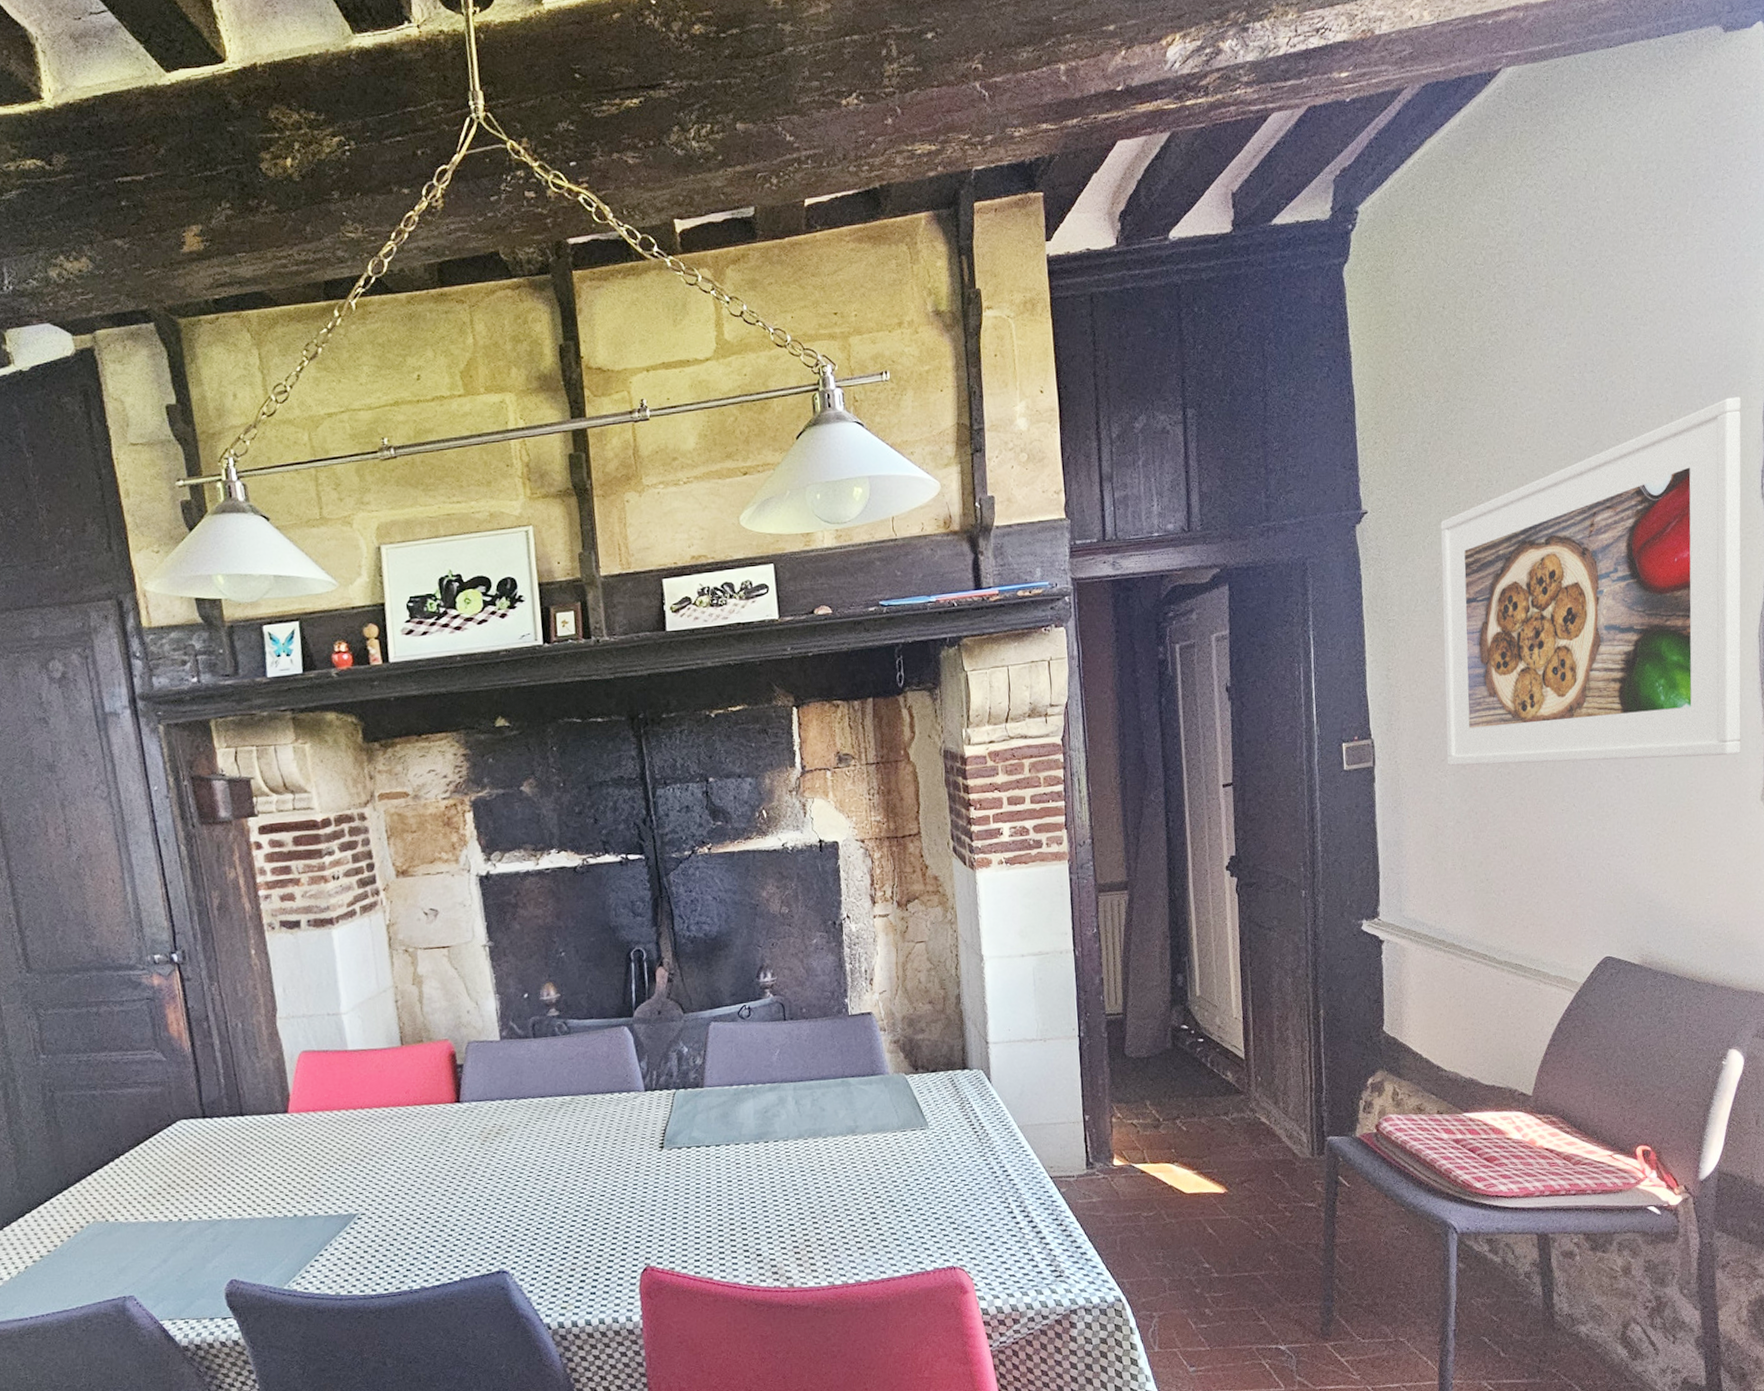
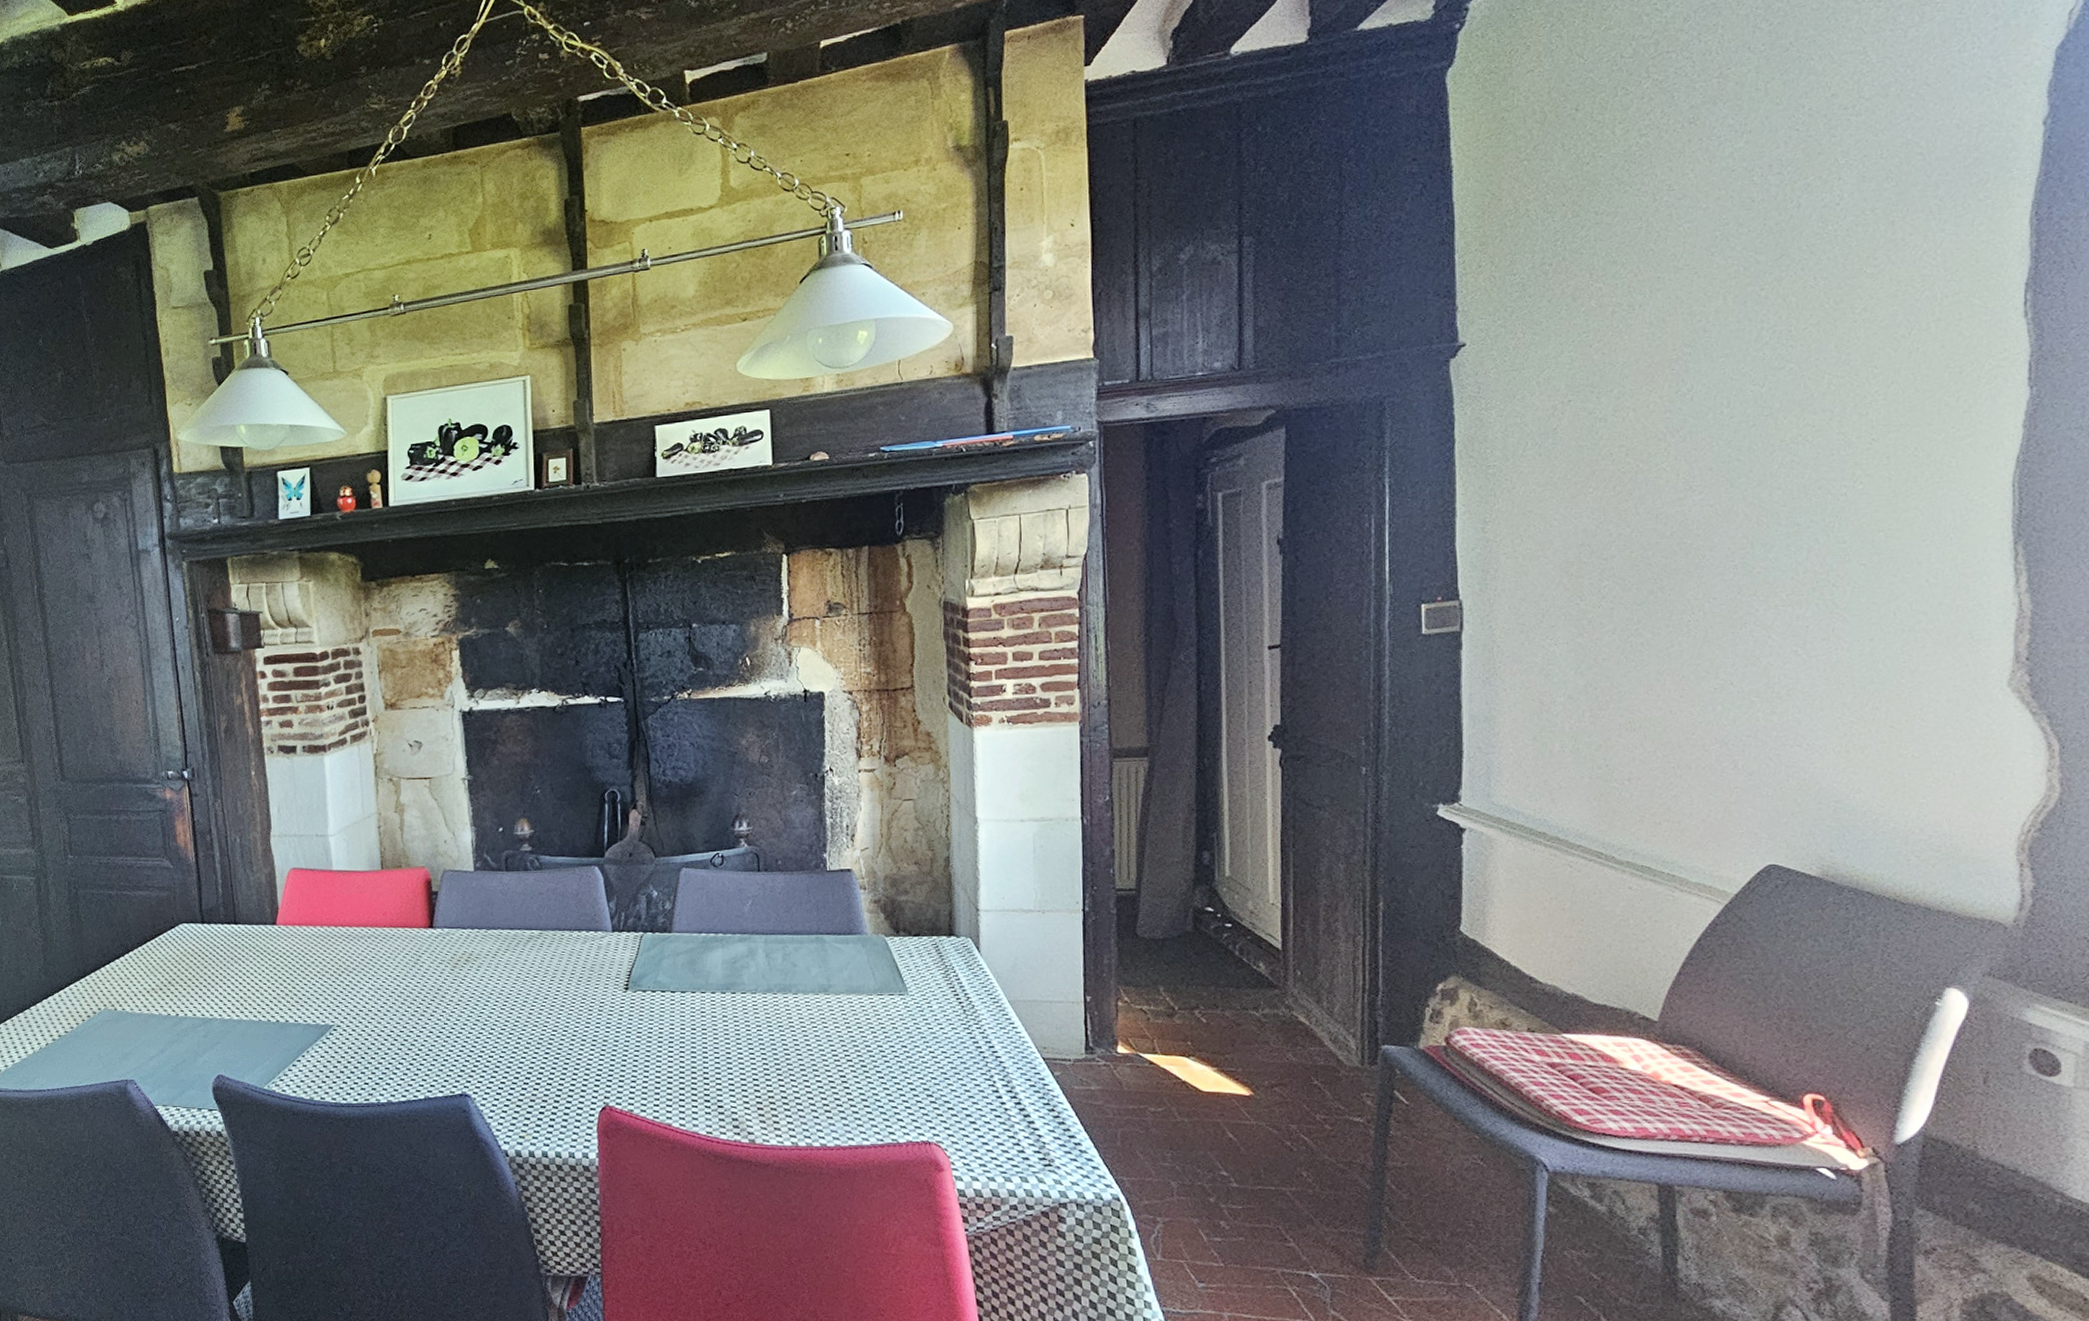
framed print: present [1440,397,1742,766] -> none [1558,195,1998,634]

